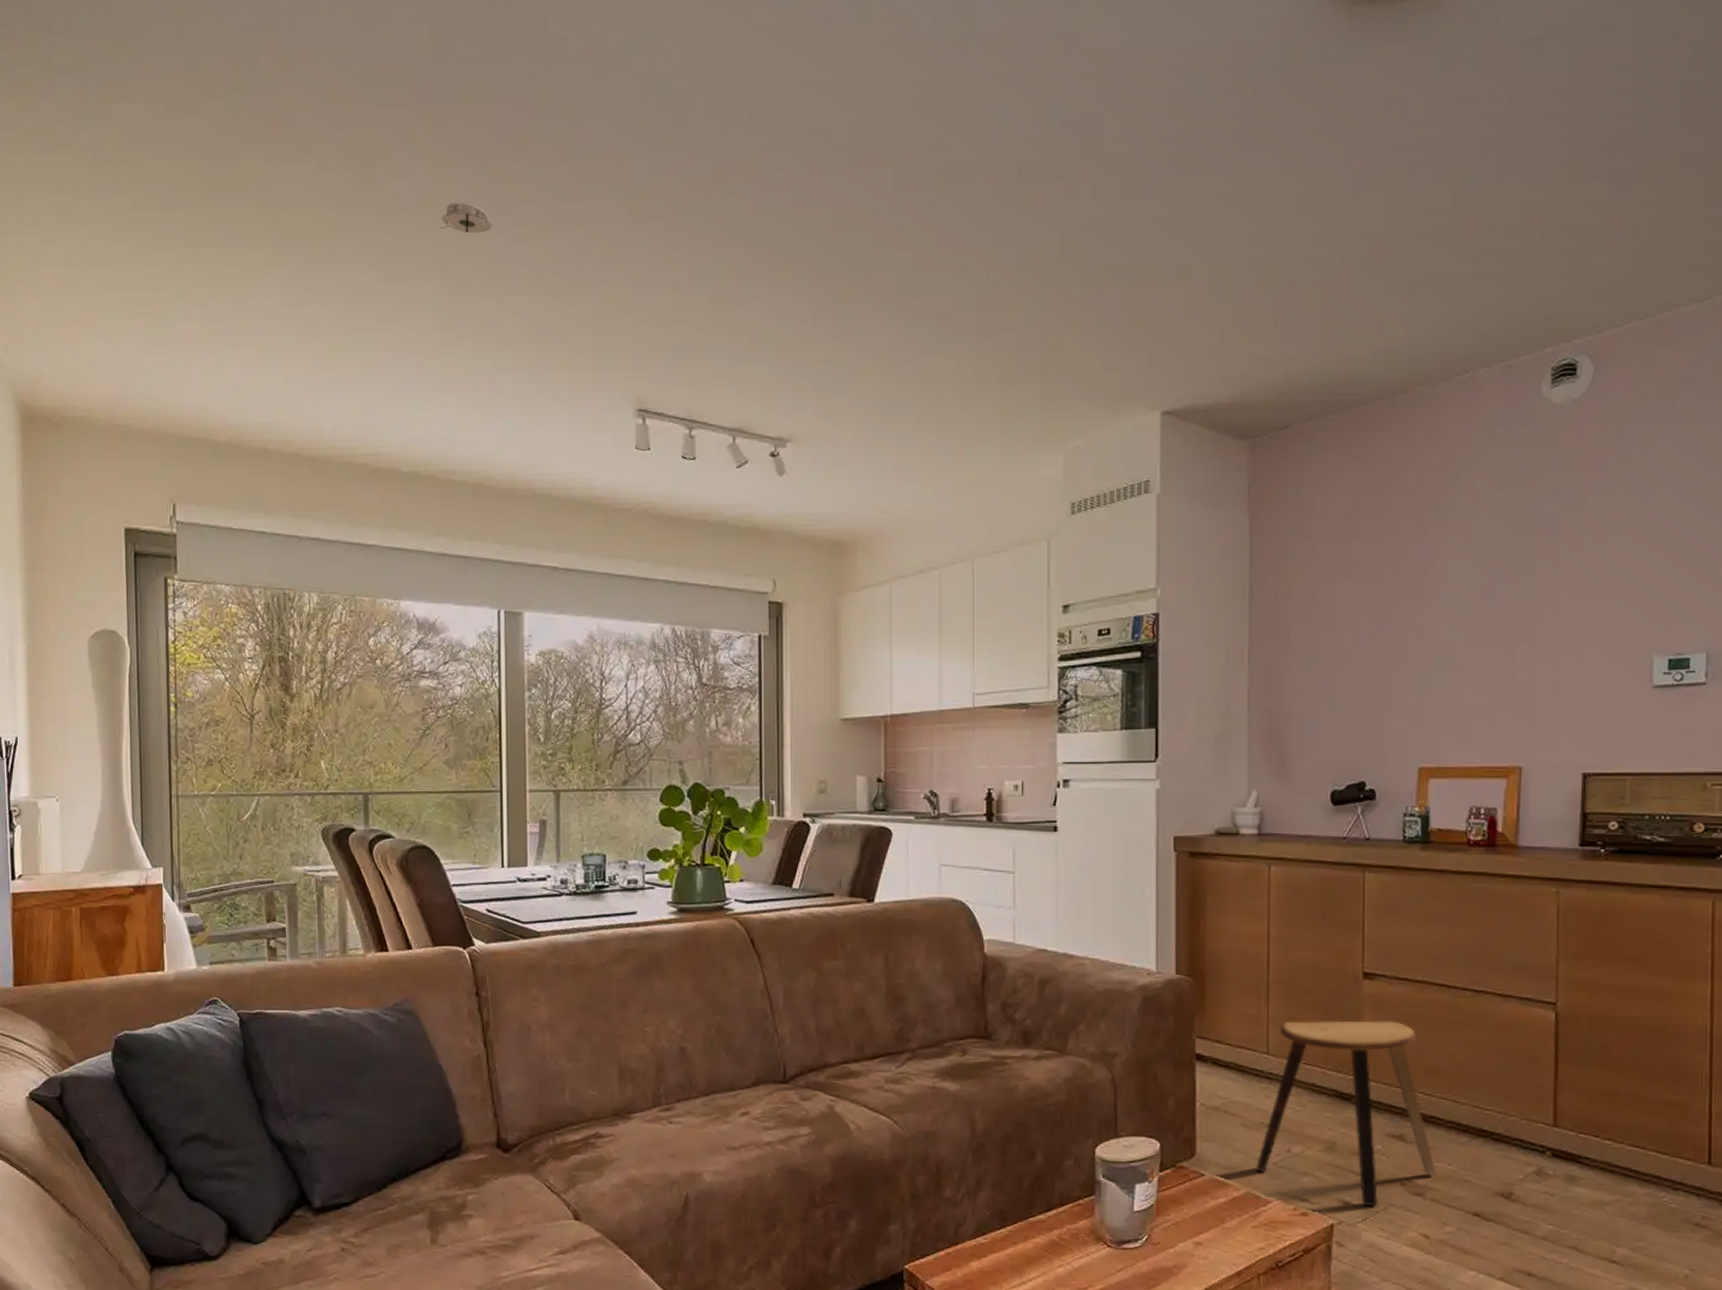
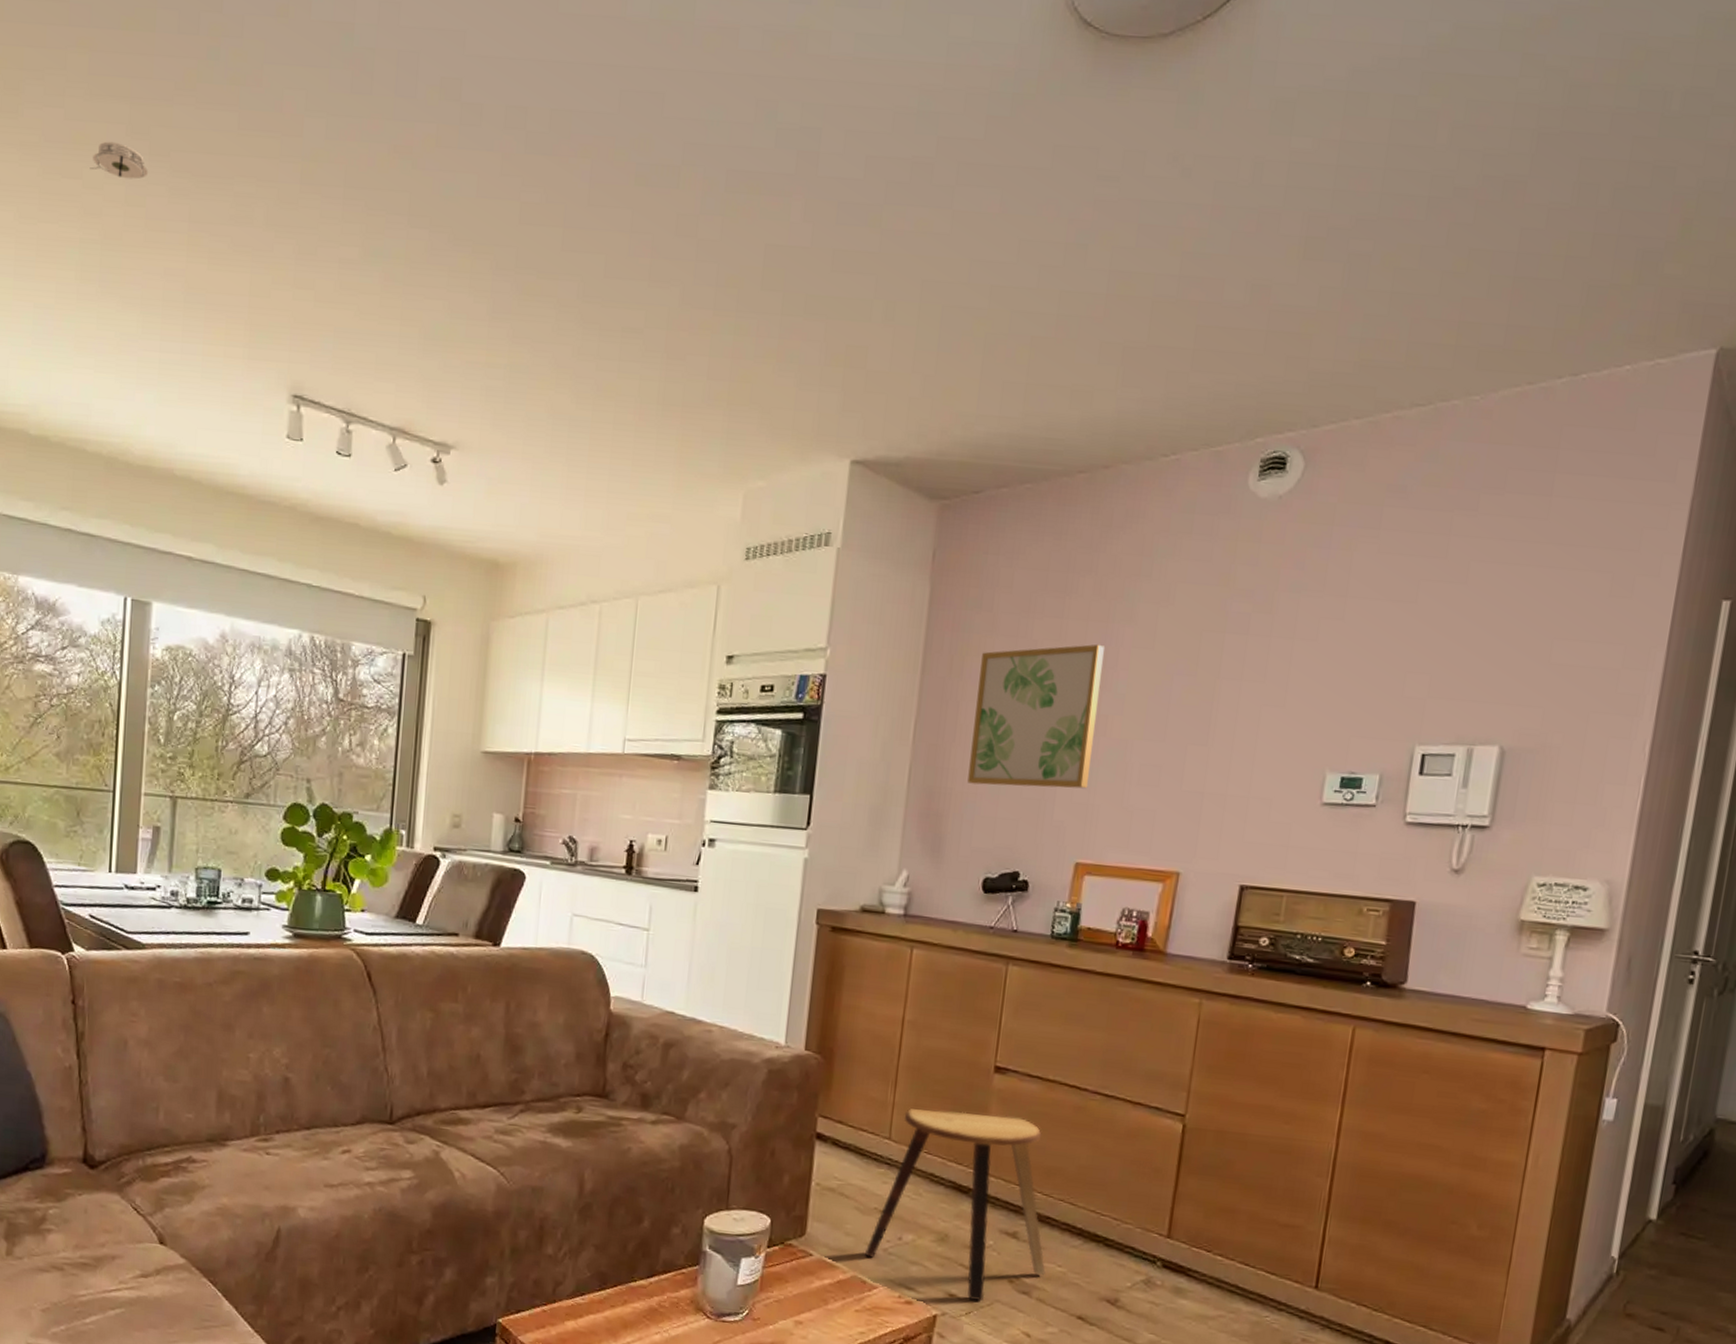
wall art: none [1305,557,1423,702] -> present [967,644,1104,789]

